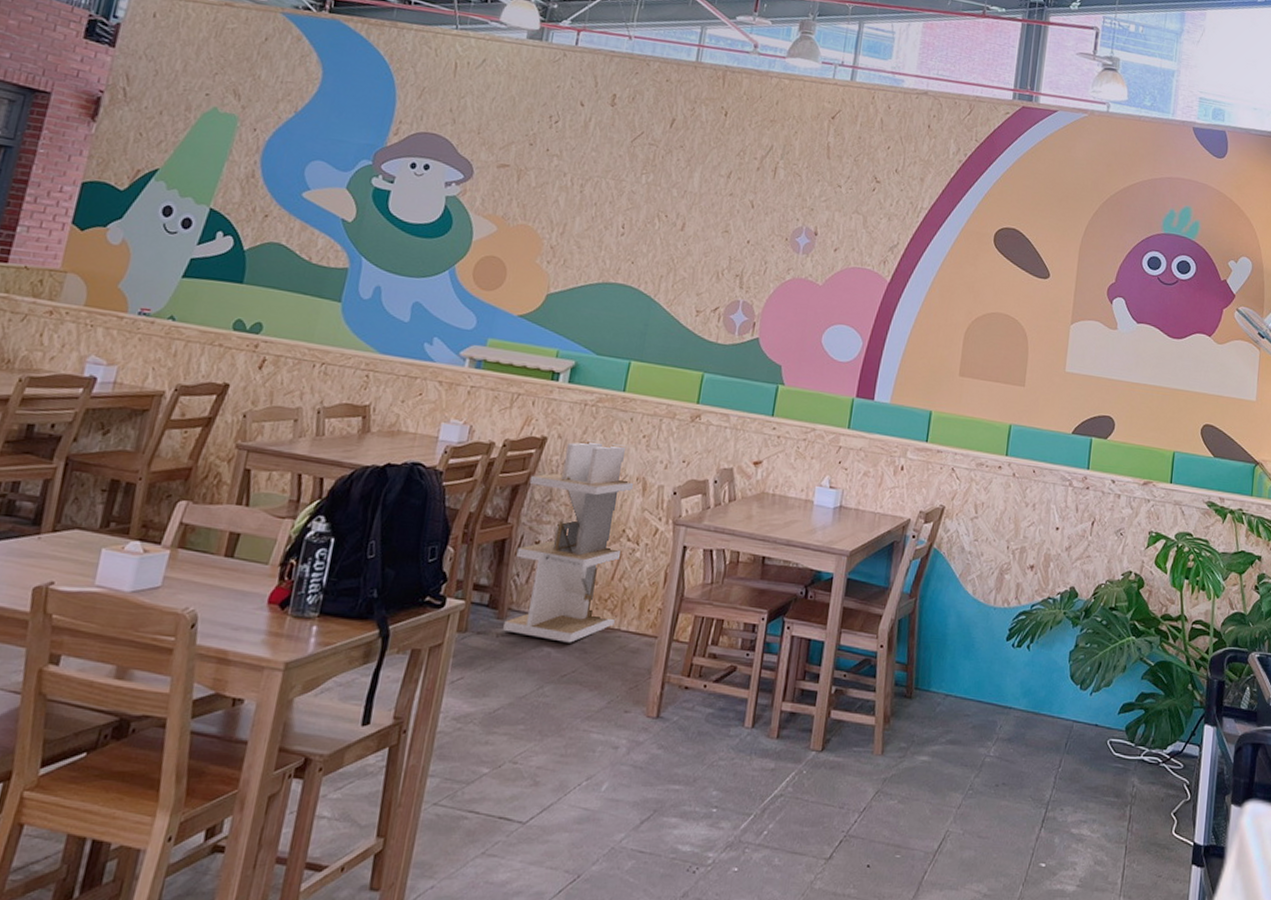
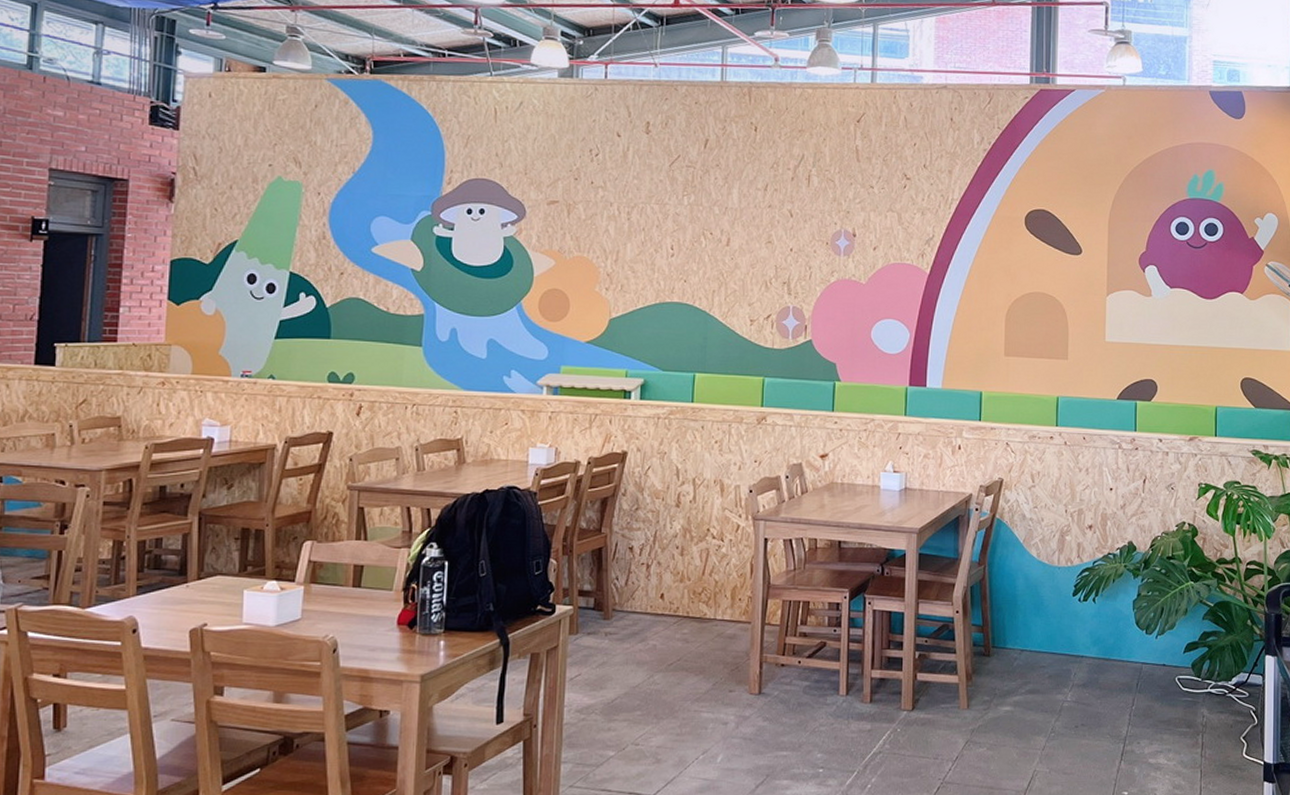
cabinet: present [503,439,633,643] -> none [611,450,711,635]

